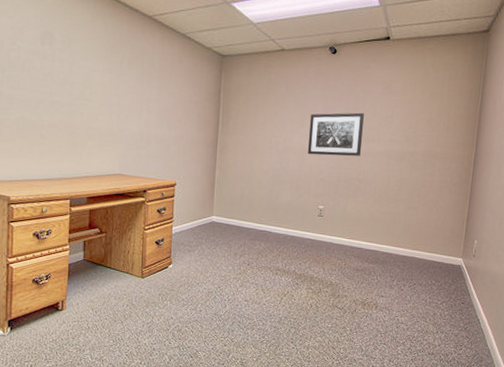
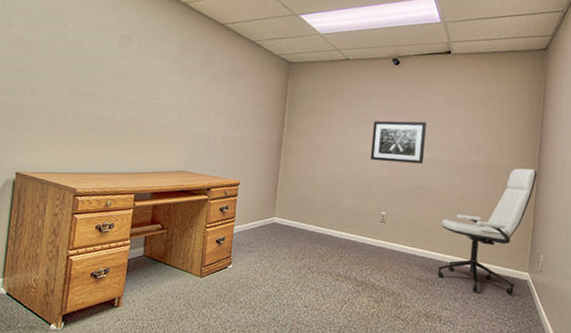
office chair: none [374,156,474,280] -> present [437,168,537,295]

